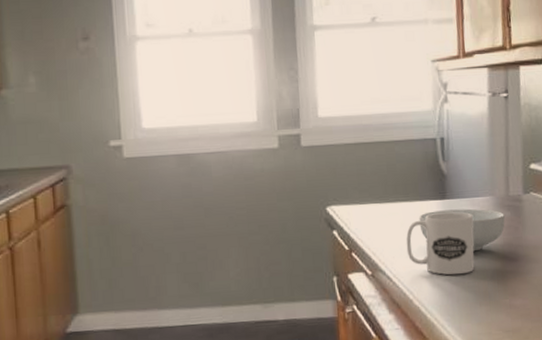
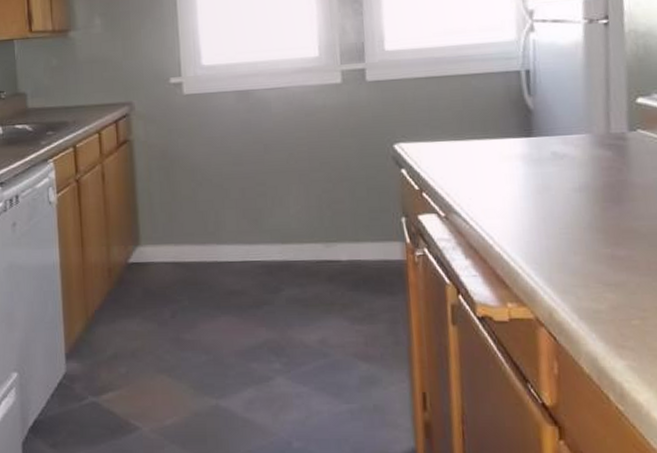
mug: present [406,212,475,275] -> none [484,151,568,220]
cereal bowl: present [419,208,505,252] -> none [500,147,605,195]

